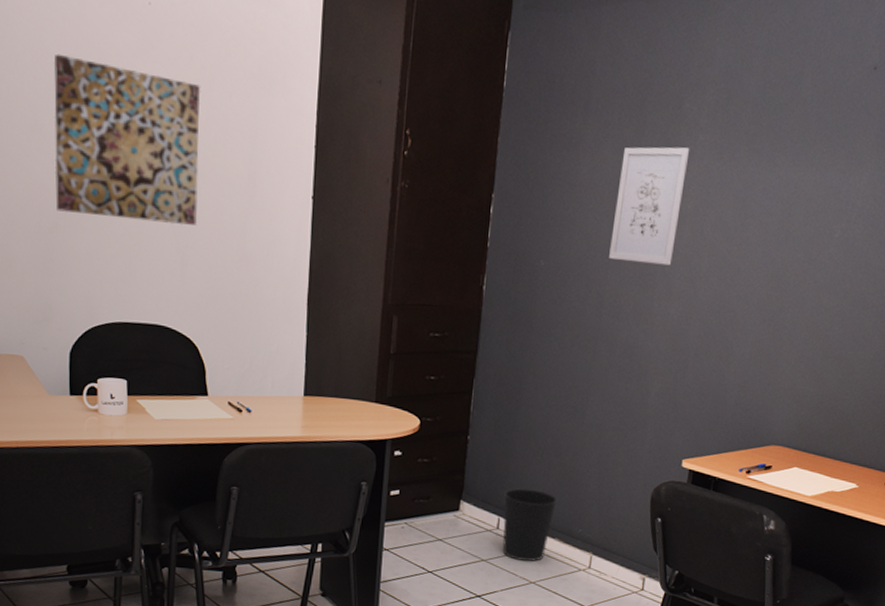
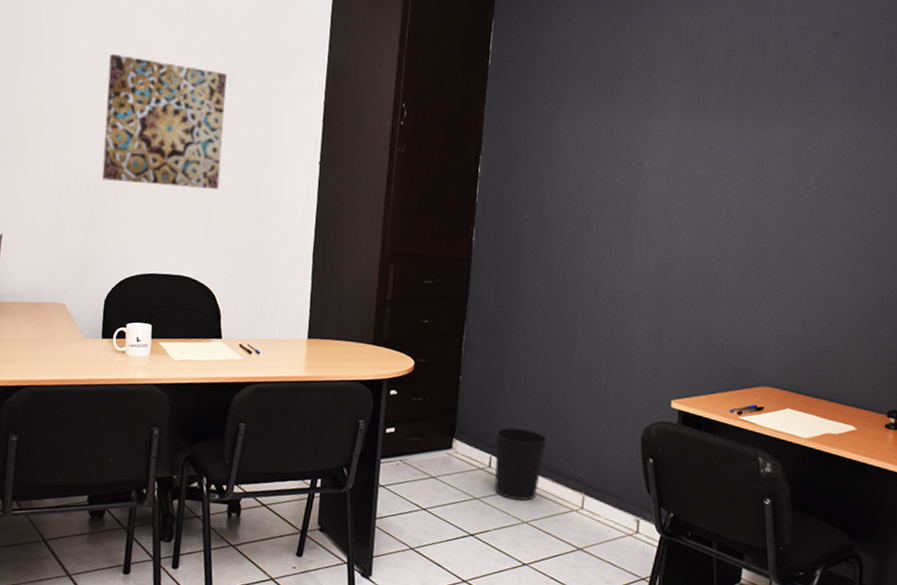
wall art: present [609,147,690,266] -> none [590,110,662,216]

